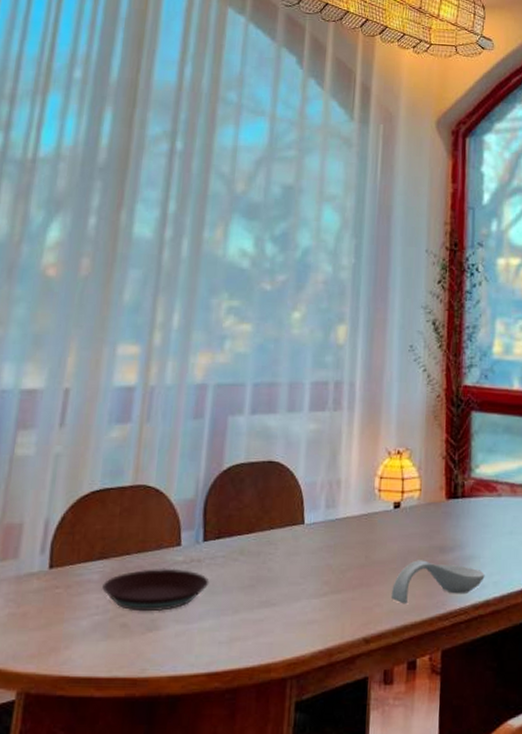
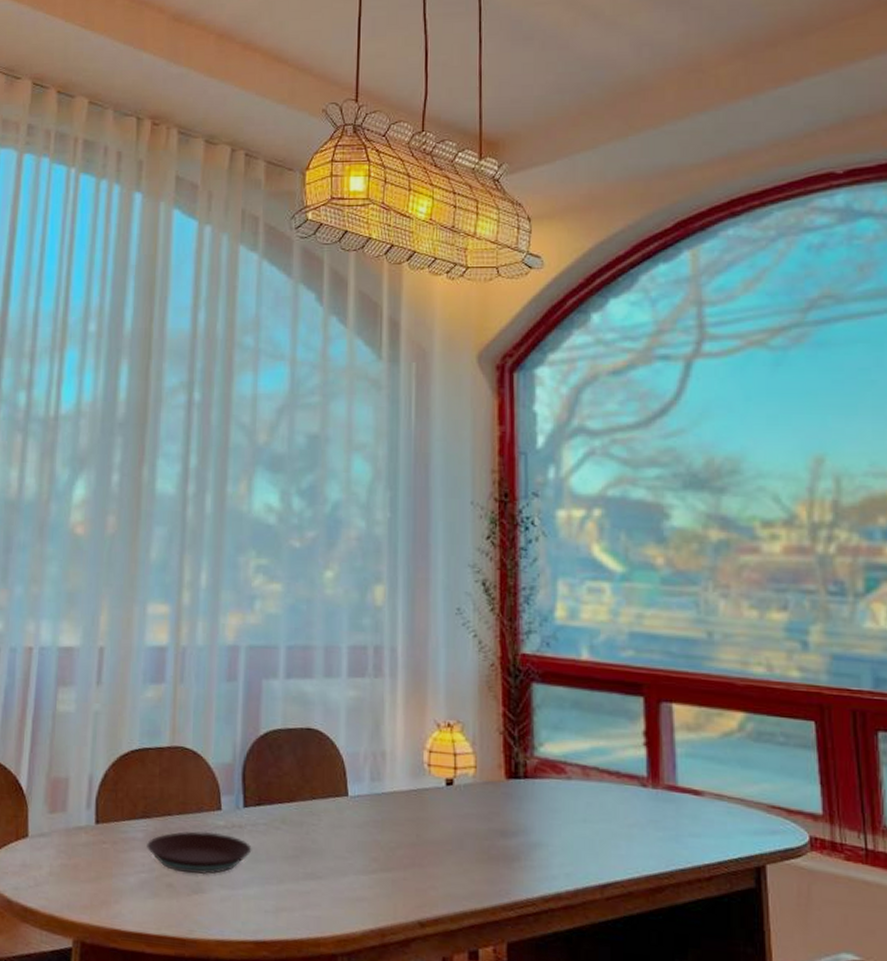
spoon rest: present [390,560,485,604] -> none [446,842,555,890]

